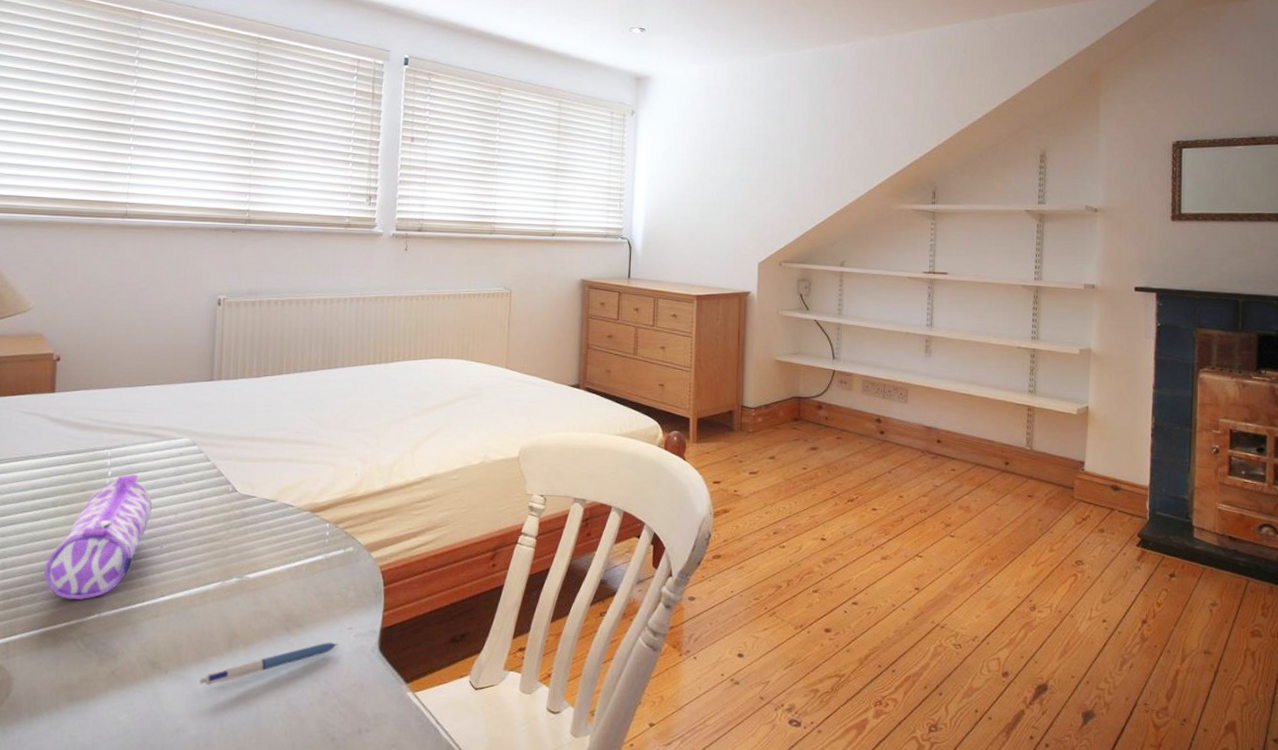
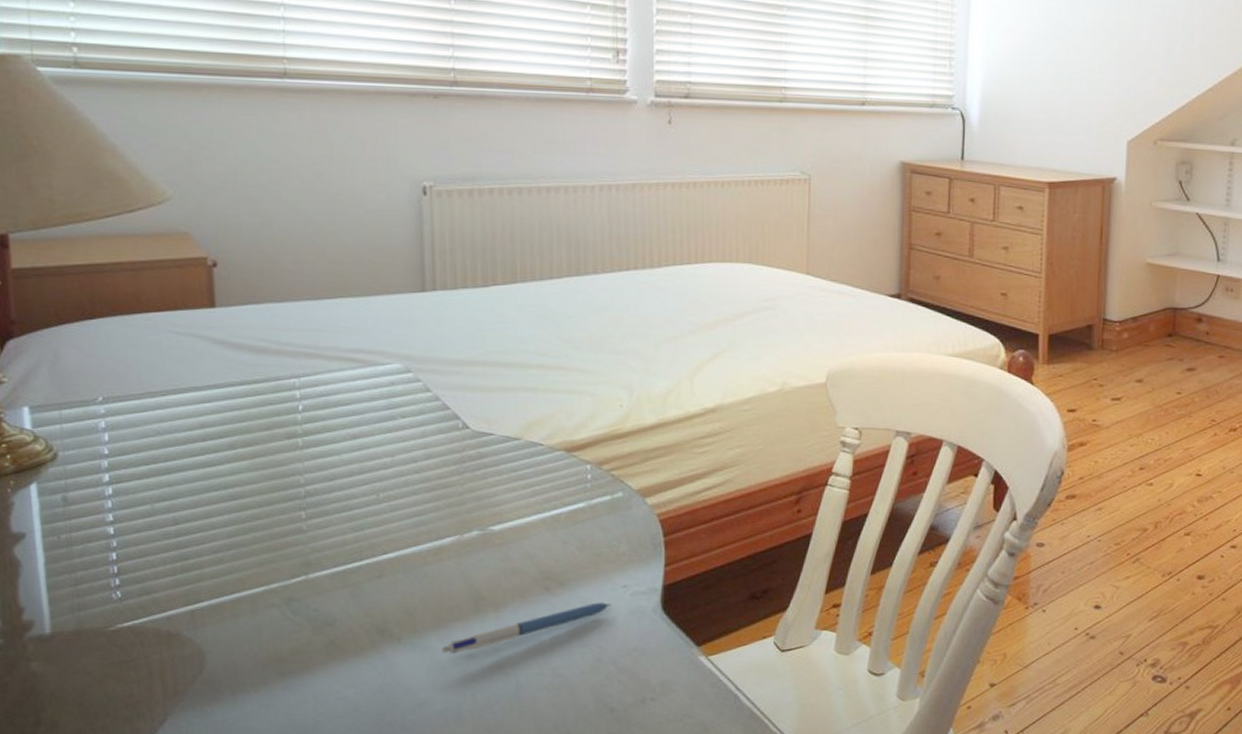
pencil case: present [45,474,152,600] -> none [230,409,361,560]

